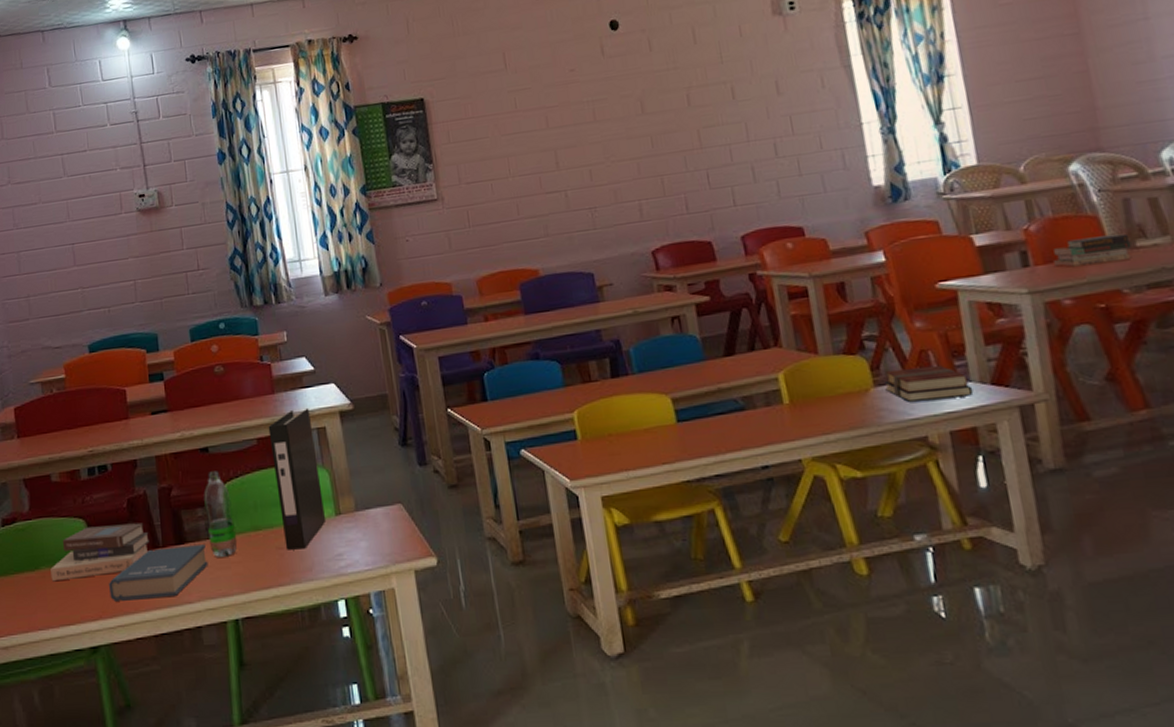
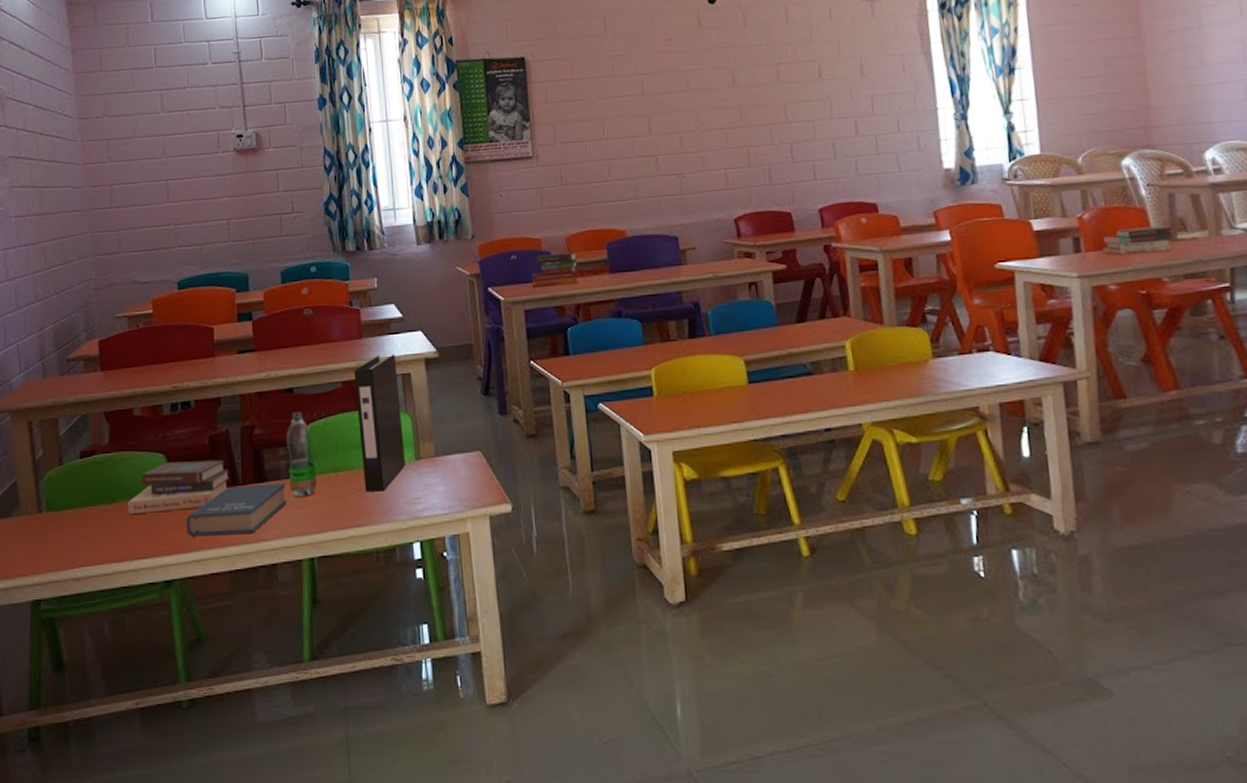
books: none [444,294,492,334] -> present [531,252,578,289]
books: present [884,365,974,402] -> none [942,340,1023,374]

